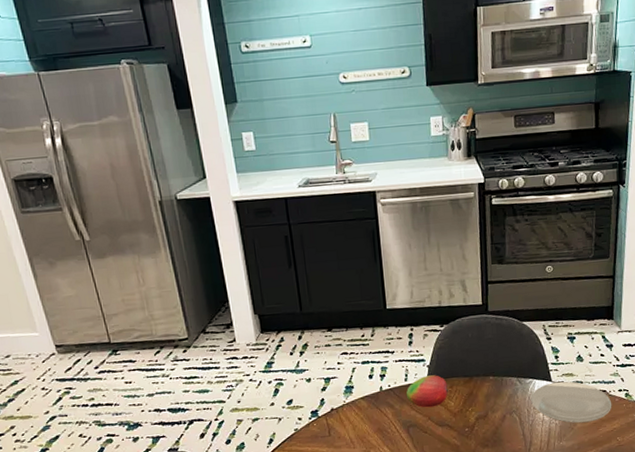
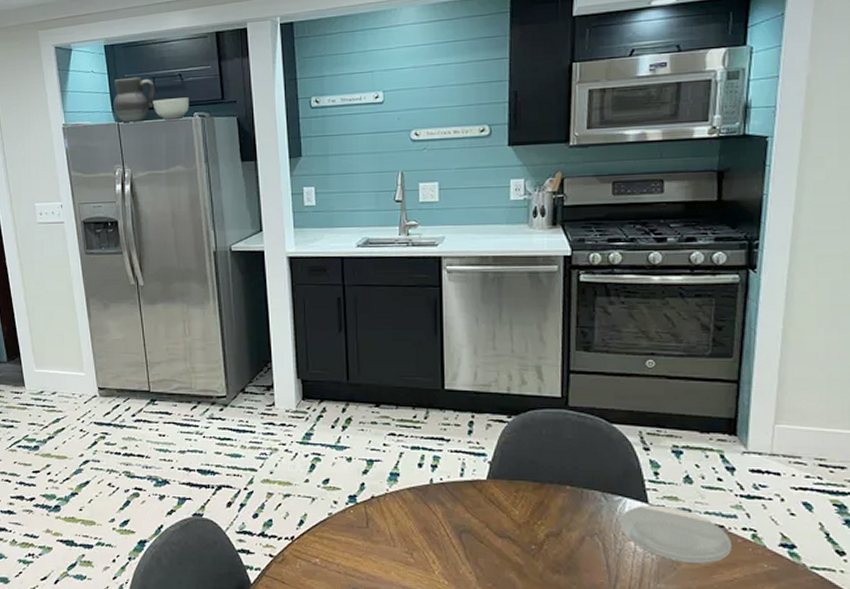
ceramic jug: none [27,22,76,73] -> present [114,77,155,123]
bowl: none [74,44,116,68] -> present [152,97,190,120]
fruit: present [406,375,449,408] -> none [460,474,514,513]

